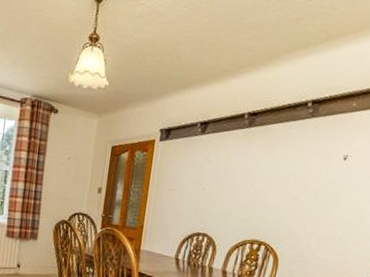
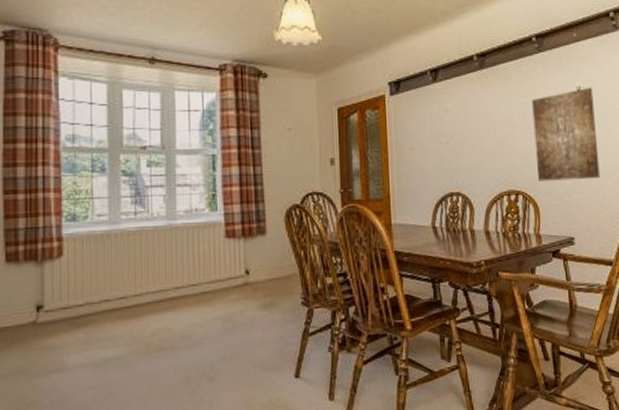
wall art: none [284,157,361,244] -> present [532,87,600,181]

